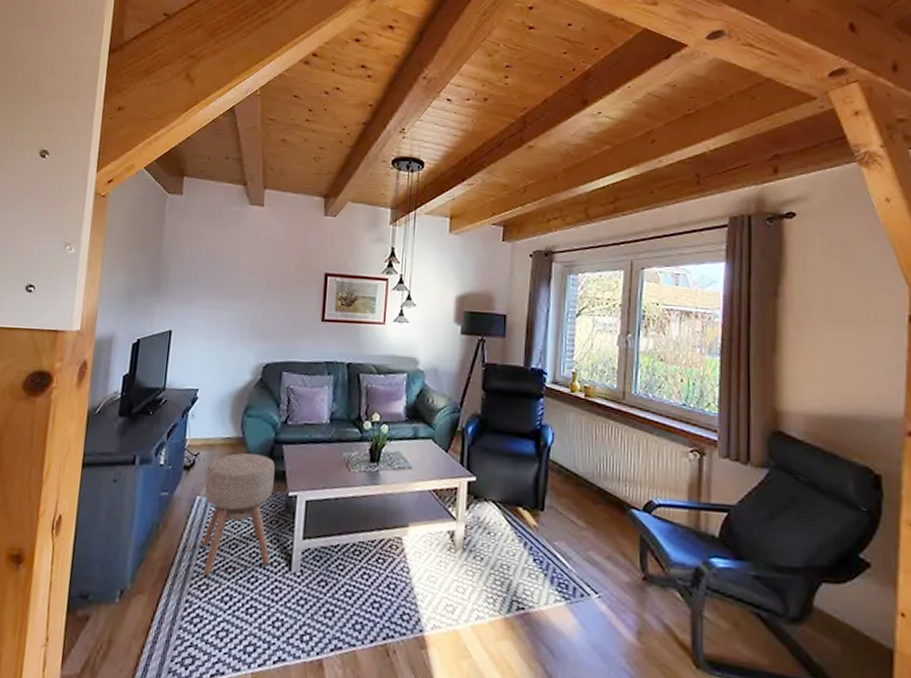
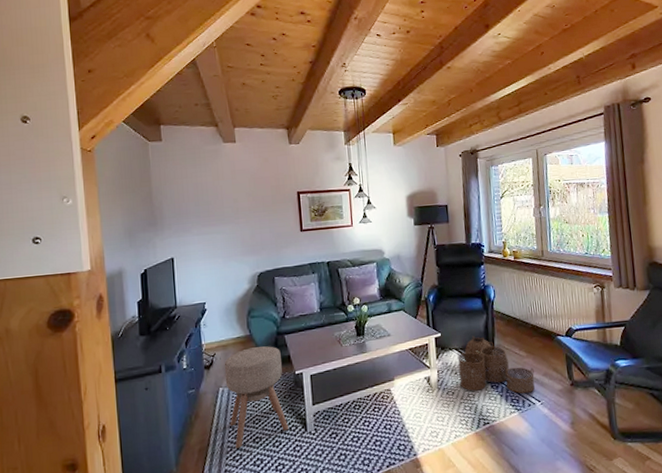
woven basket: none [492,488,594,578] -> present [457,336,535,394]

